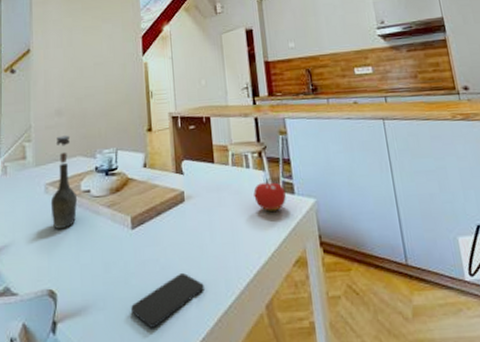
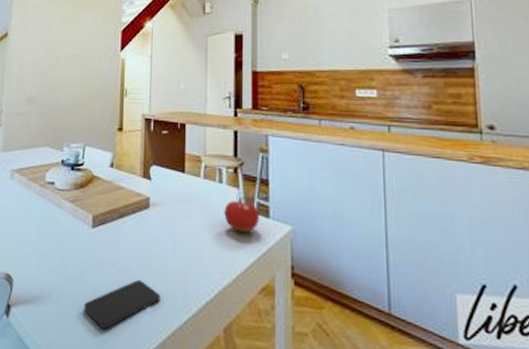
bottle: present [50,135,78,229] -> none [14,124,42,217]

